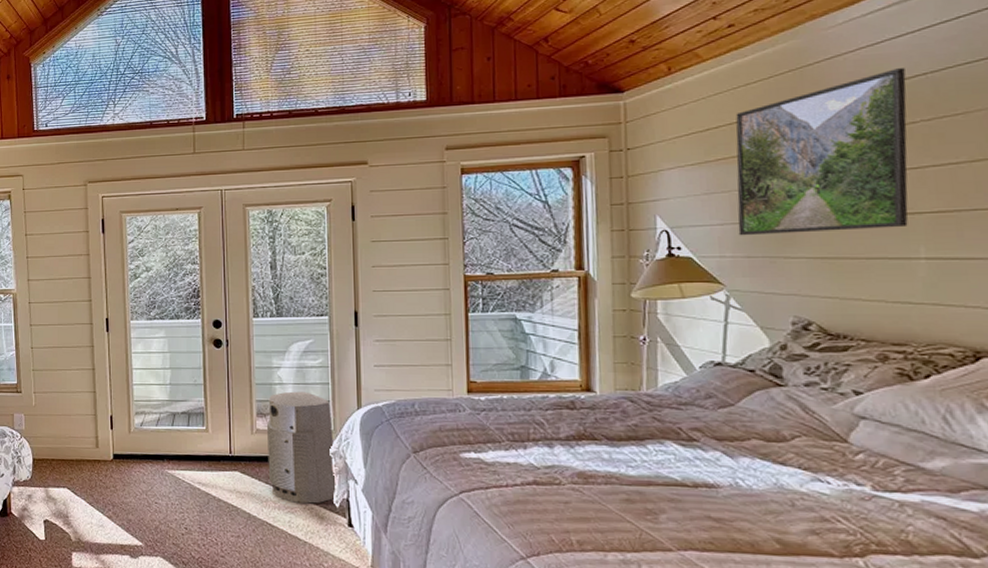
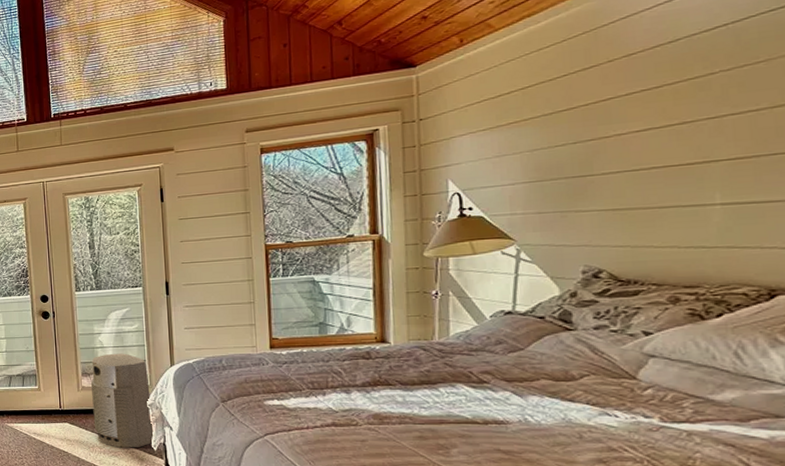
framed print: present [736,68,909,236] -> none [528,21,706,194]

